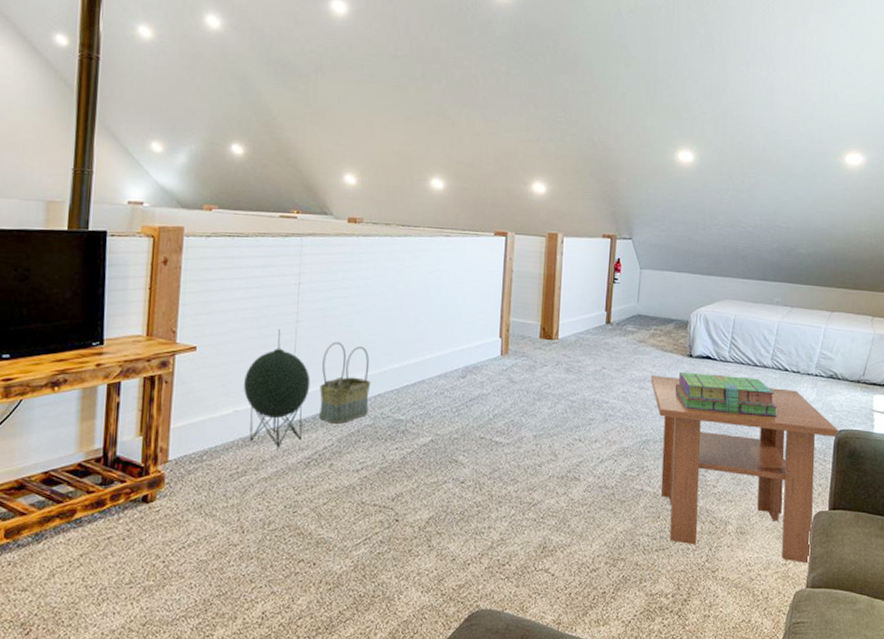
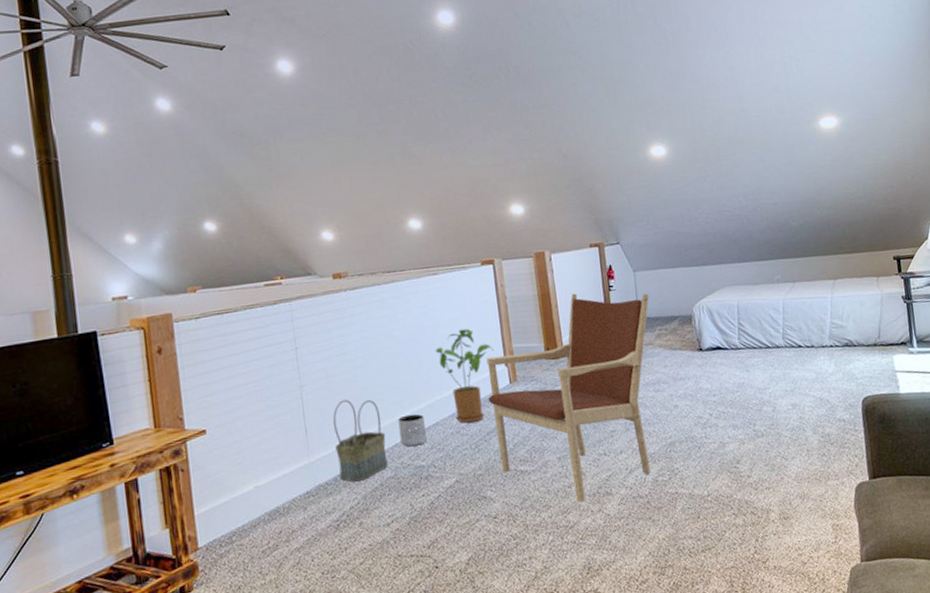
pendant lamp: present [244,330,311,450] -> none [259,398,327,518]
planter: none [384,367,412,399] -> present [398,414,427,447]
house plant: none [434,294,491,386] -> present [435,328,494,423]
armchair: none [476,279,651,482] -> present [486,293,651,502]
coffee table: present [650,376,839,564] -> none [664,365,866,540]
stack of books: present [675,371,778,417] -> none [690,360,800,403]

